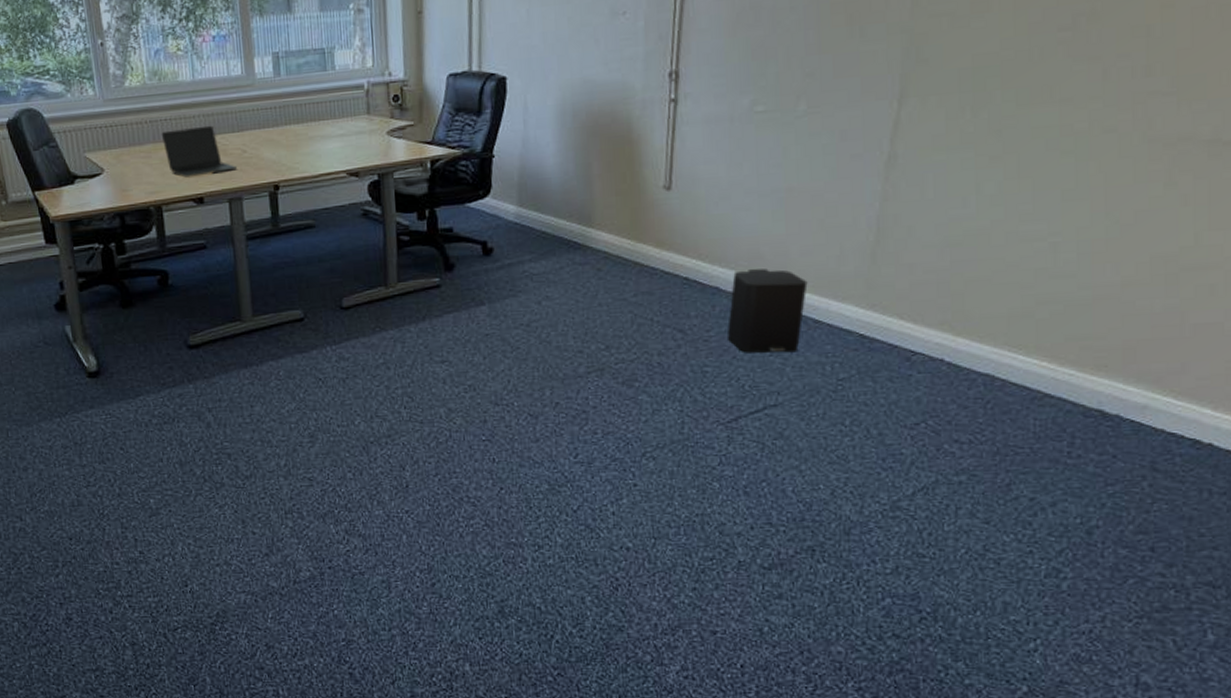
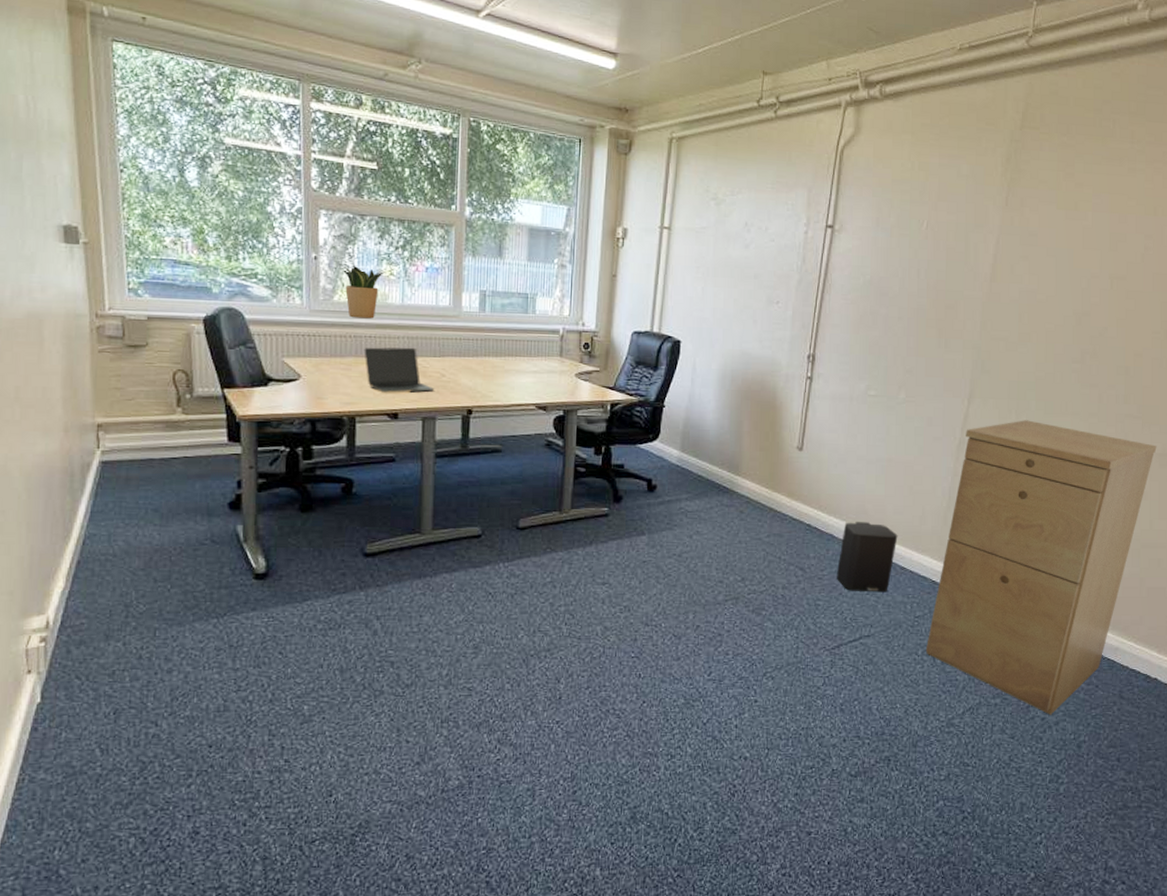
potted plant: none [123,45,173,103] -> present [337,262,386,319]
filing cabinet: none [855,117,1203,494] -> present [925,420,1157,715]

